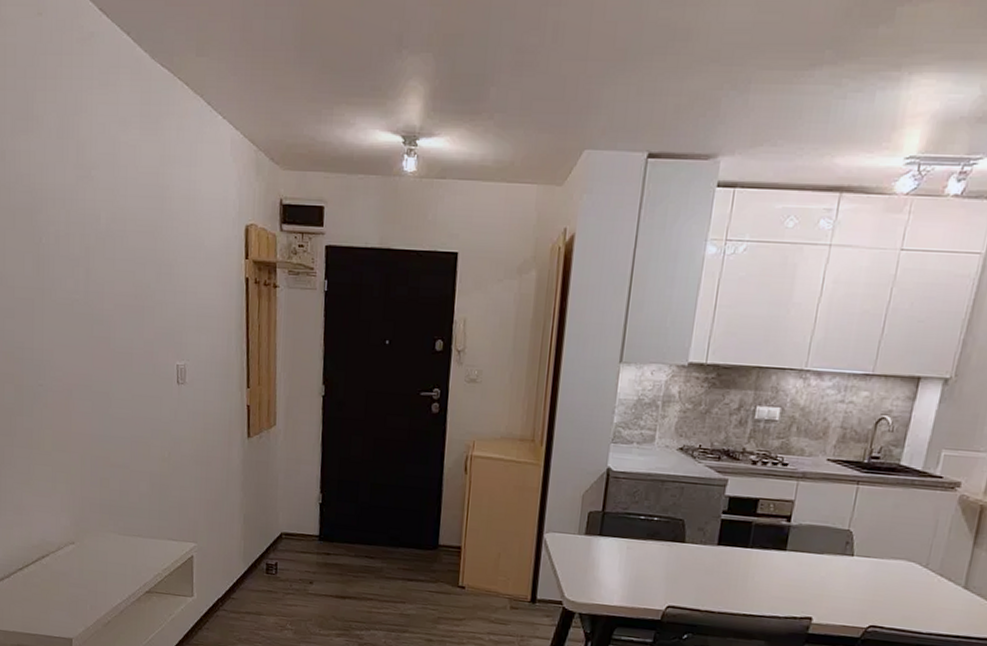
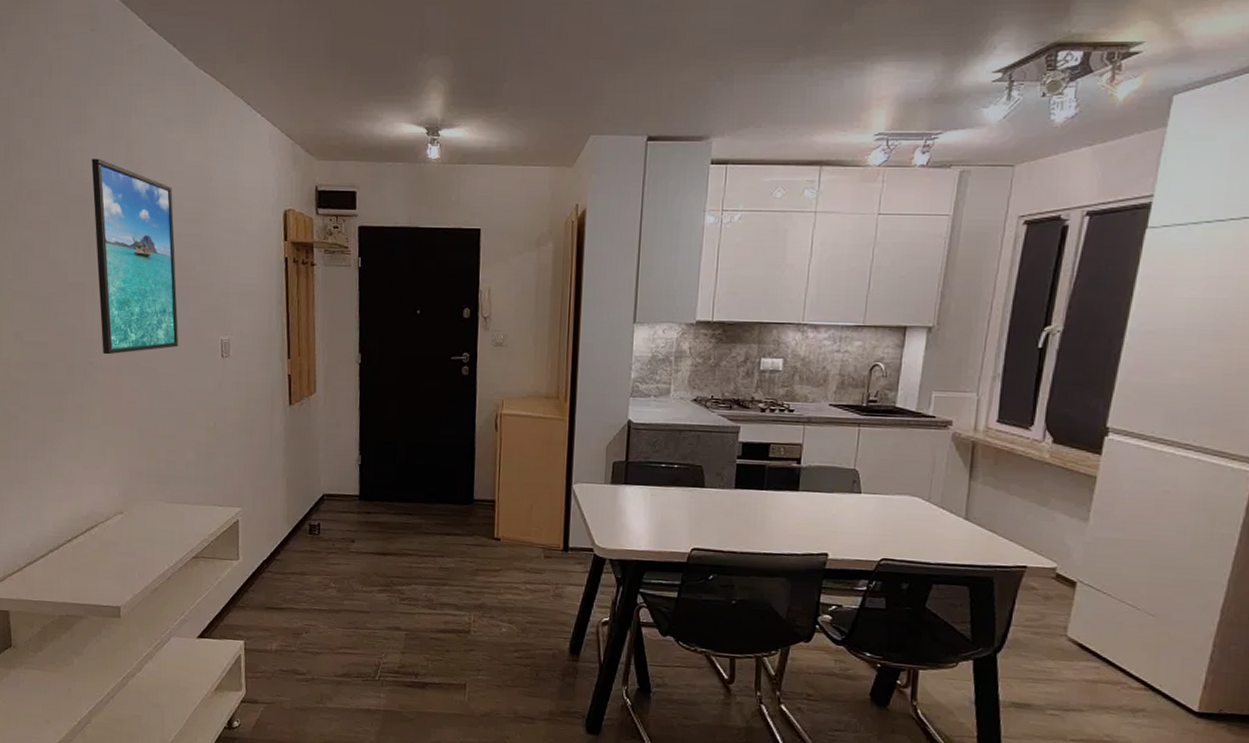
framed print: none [39,161,132,377] -> present [91,158,178,355]

